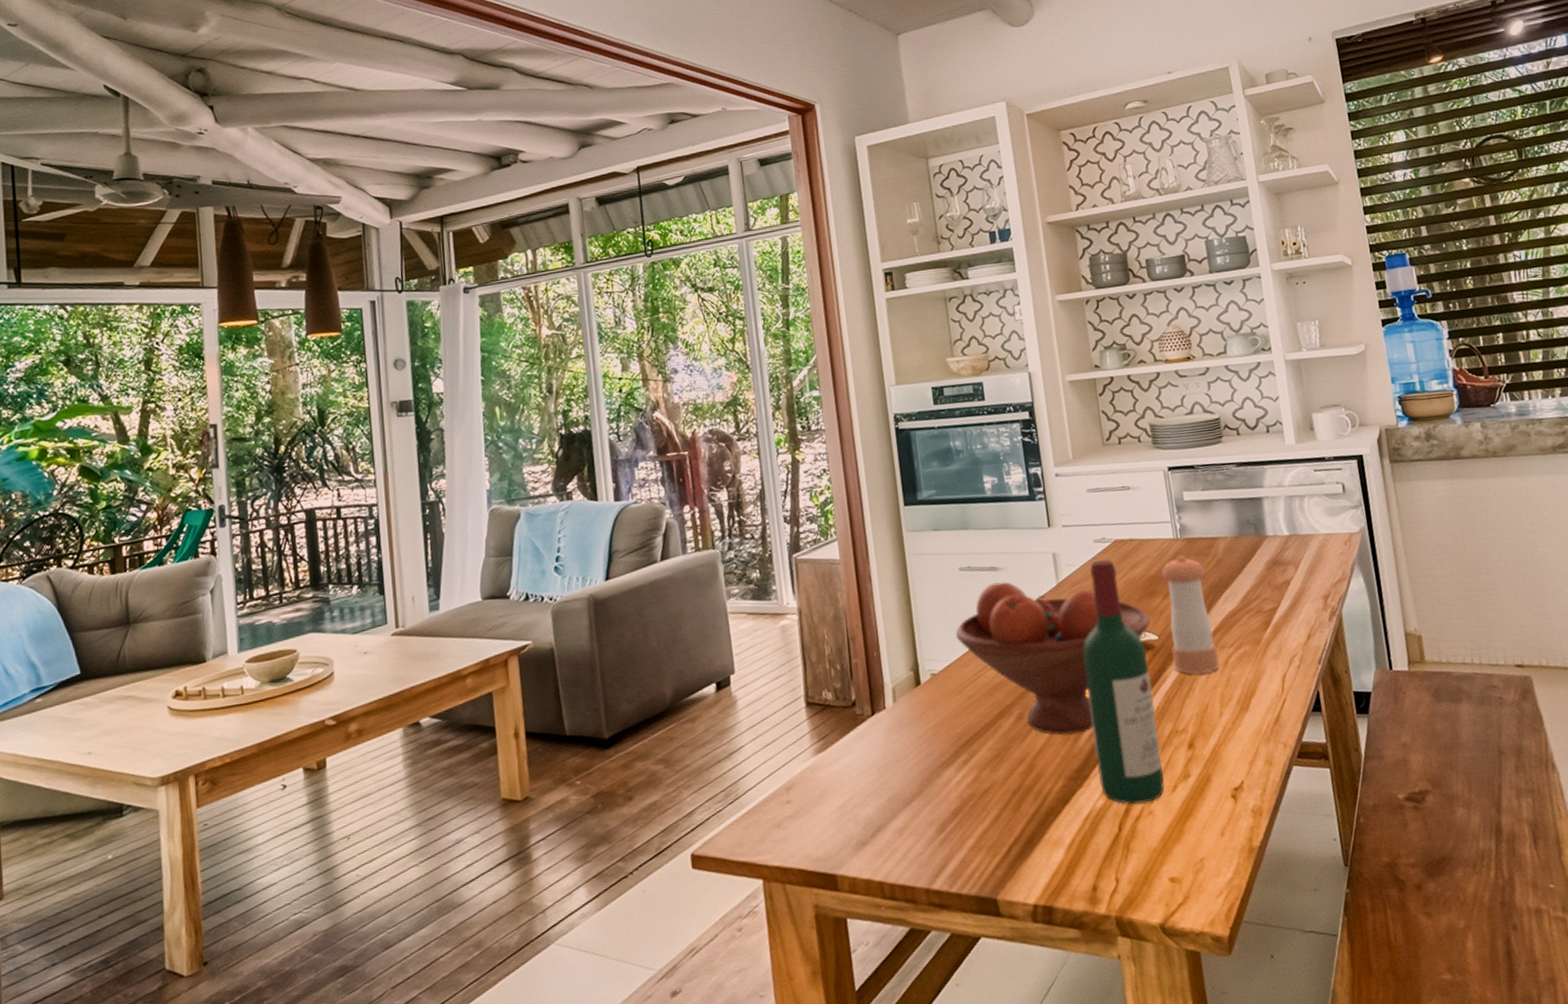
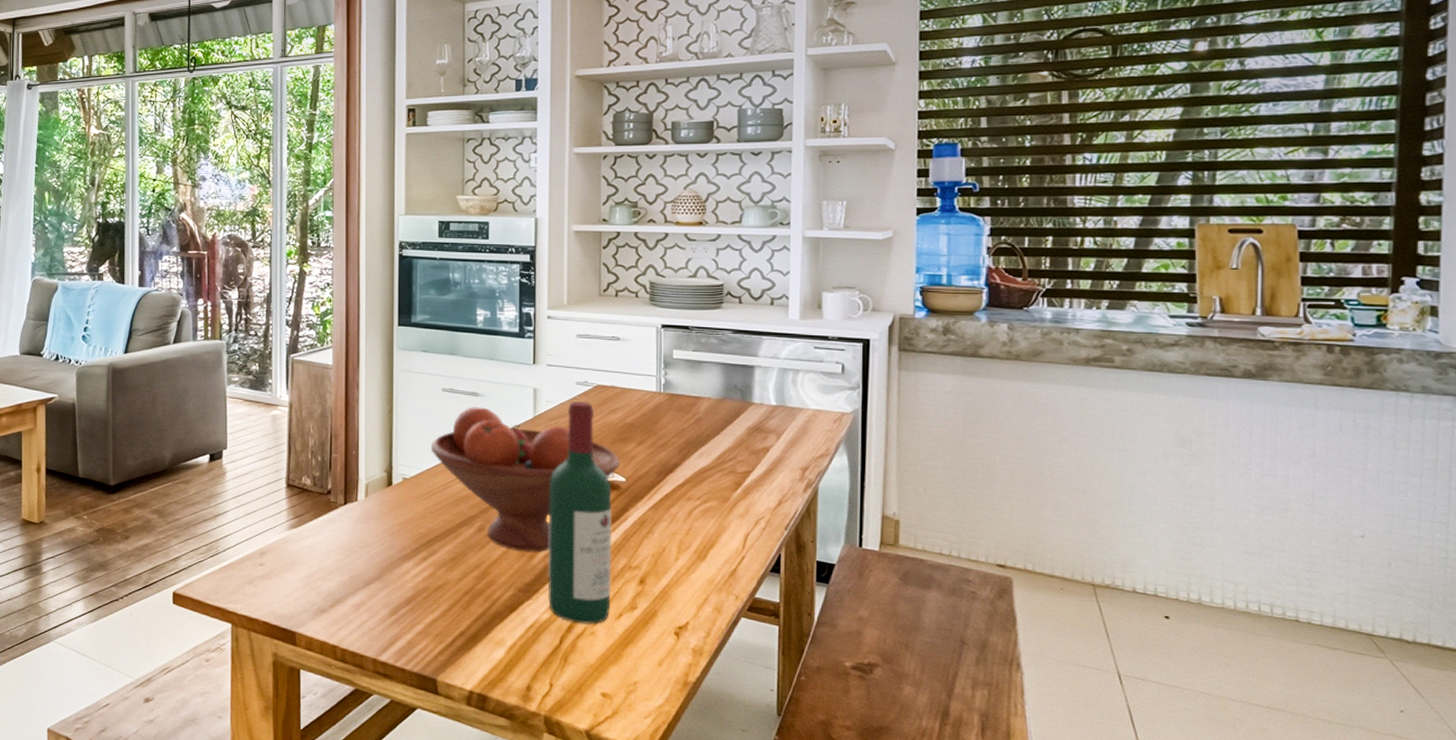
pepper shaker: present [1161,554,1219,675] -> none [636,408,683,521]

